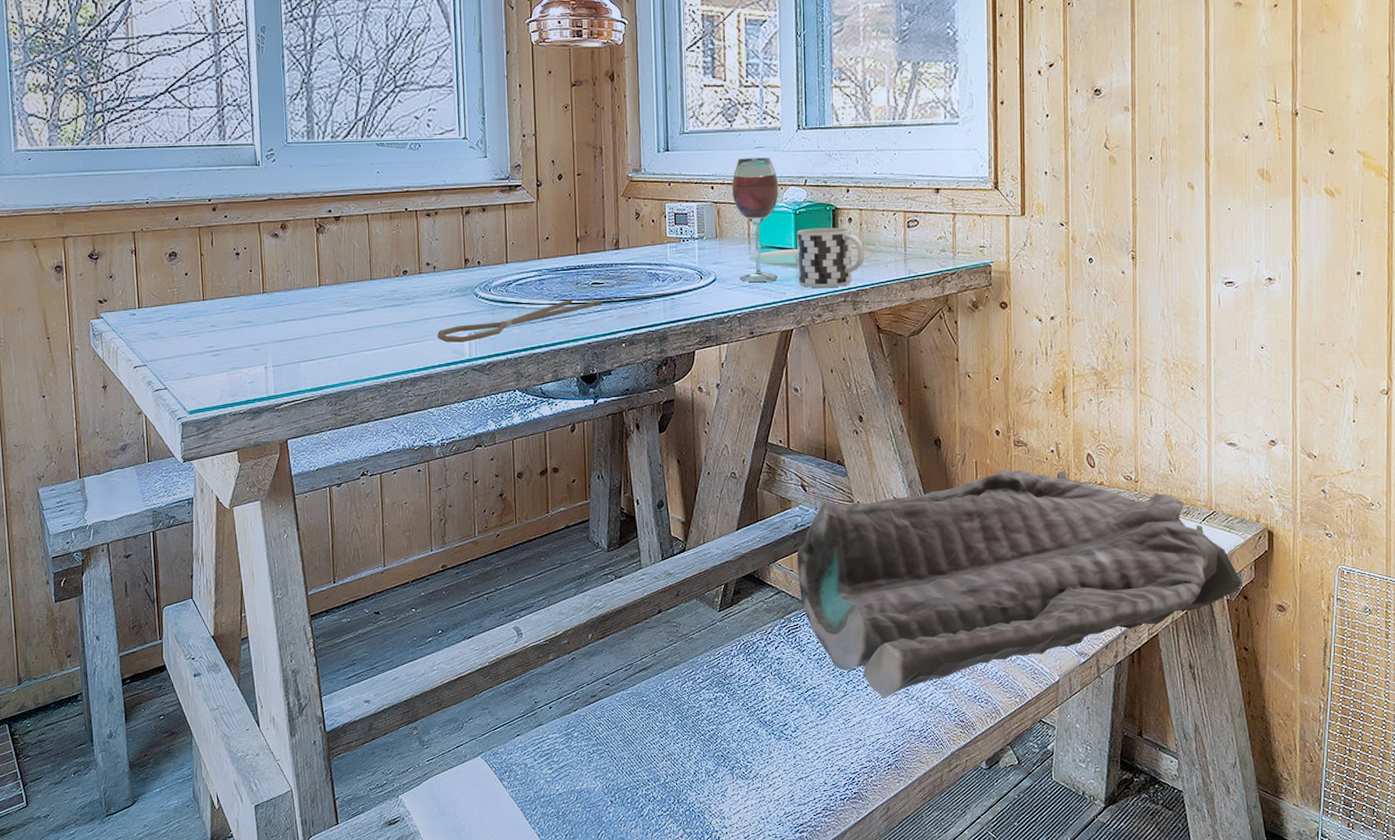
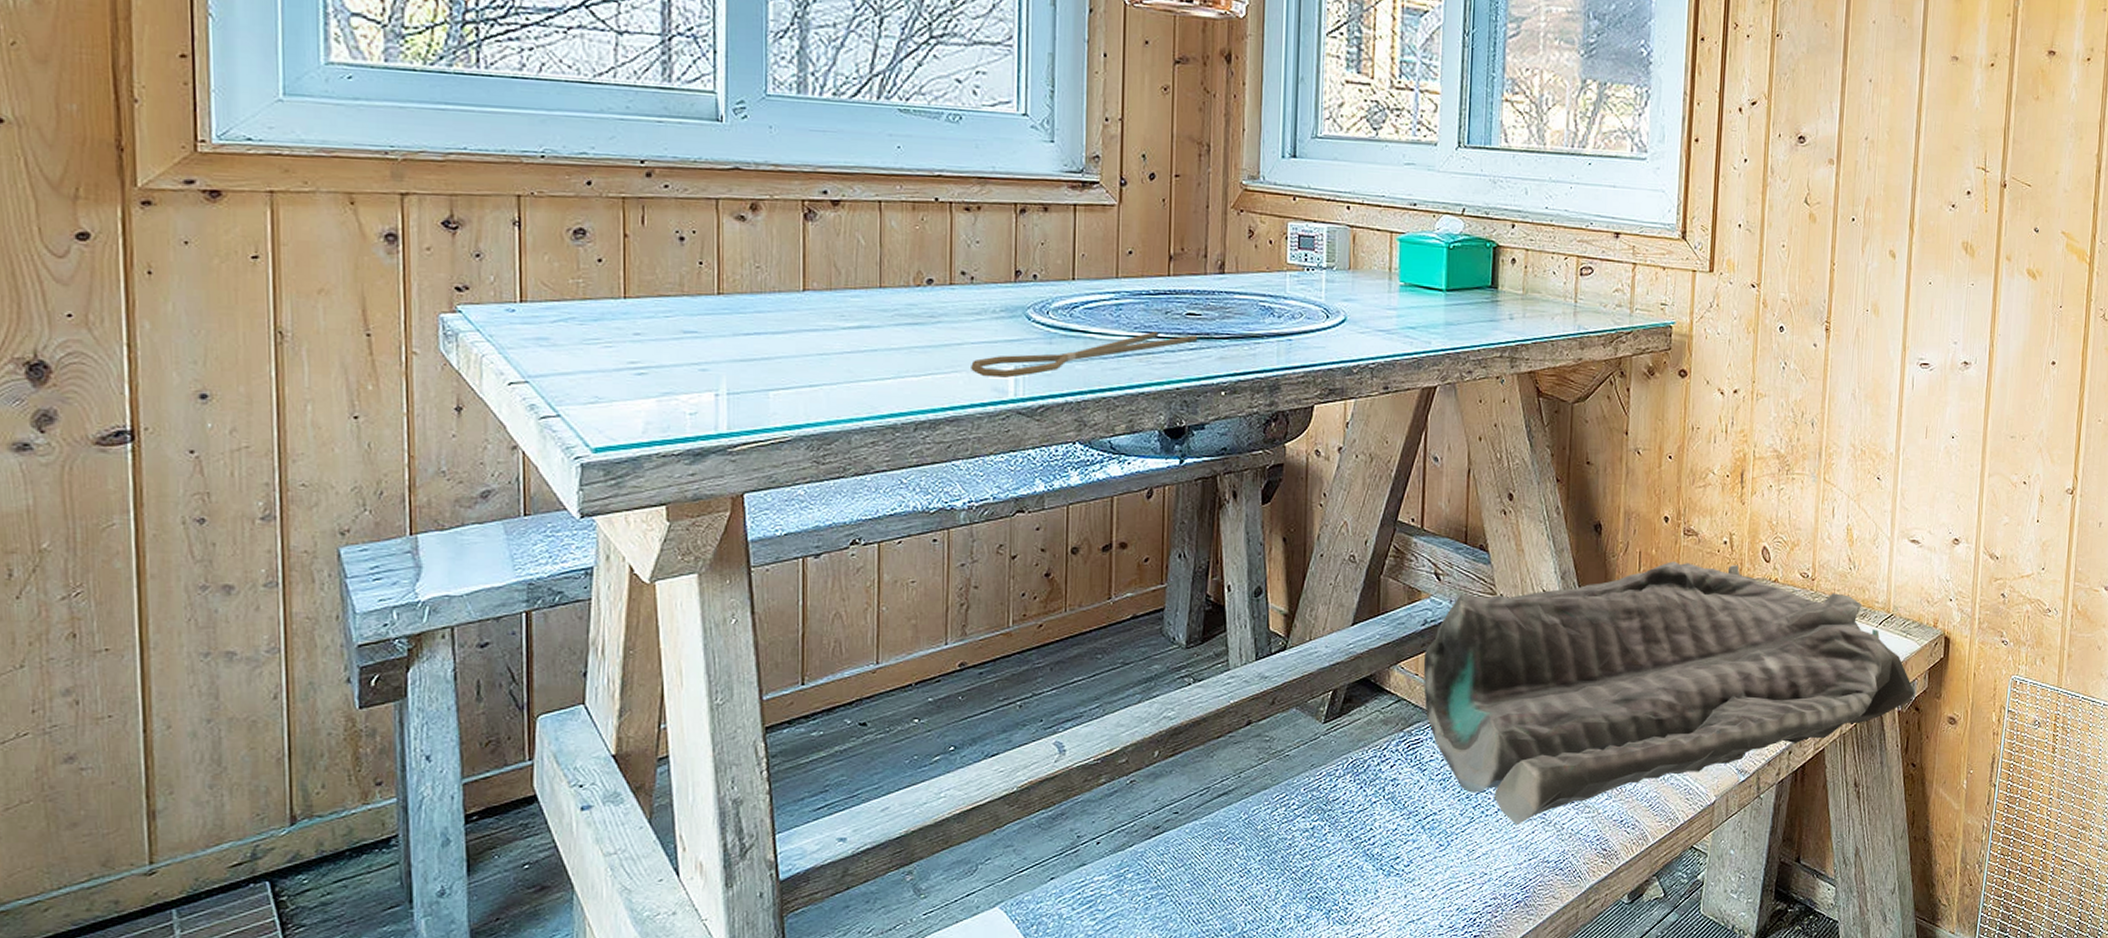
wineglass: present [731,157,779,282] -> none [1372,175,1431,327]
plate: present [749,249,873,270] -> none [1389,289,1538,315]
cup: present [797,227,865,288] -> none [1447,267,1528,340]

